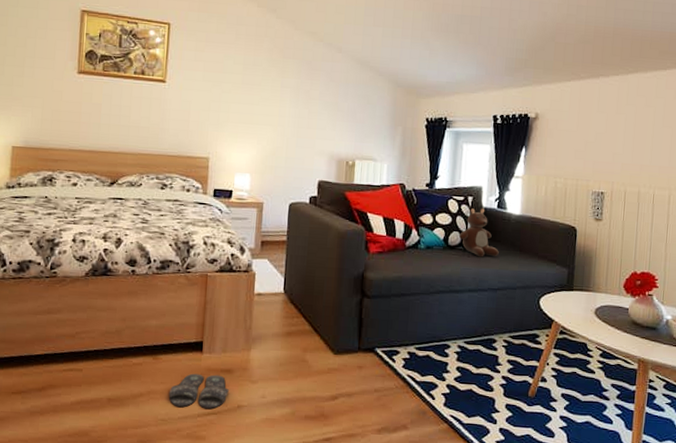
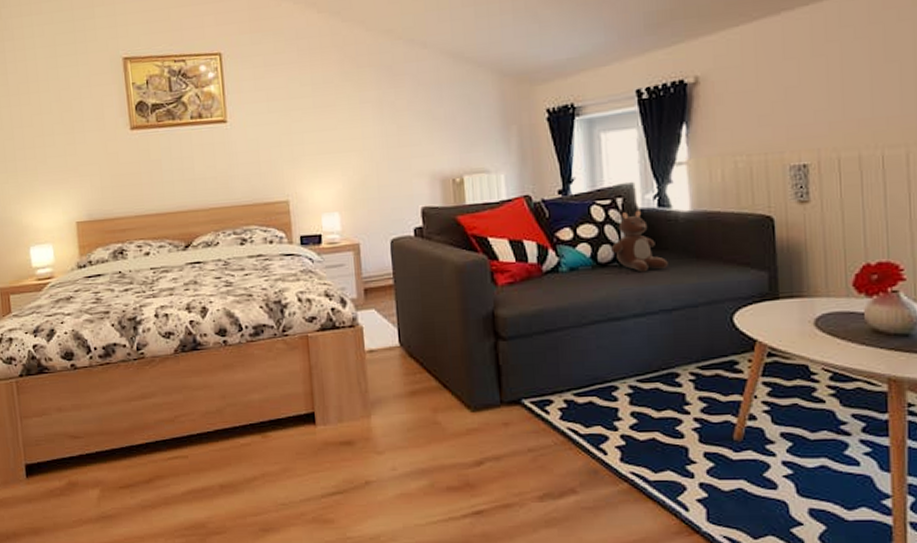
slippers: present [168,373,230,410] -> none [285,448,354,489]

